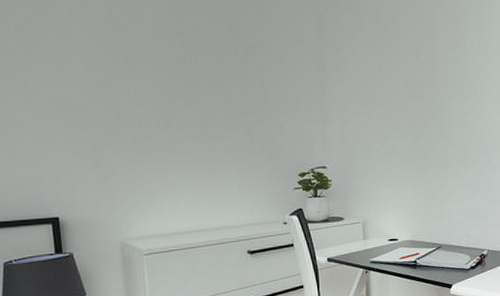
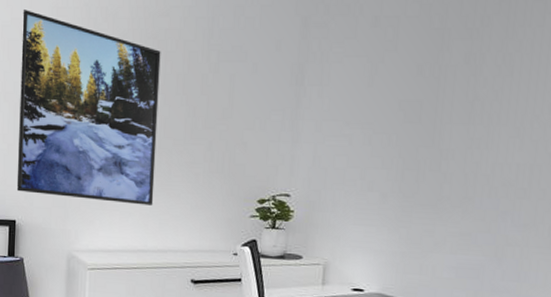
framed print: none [37,9,202,189] -> present [16,10,161,206]

